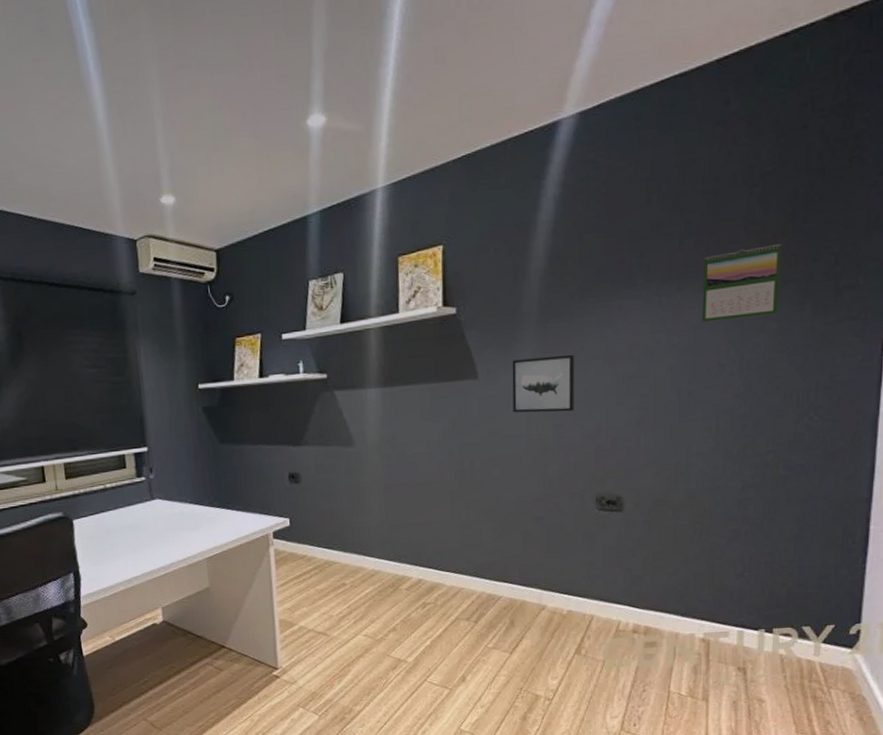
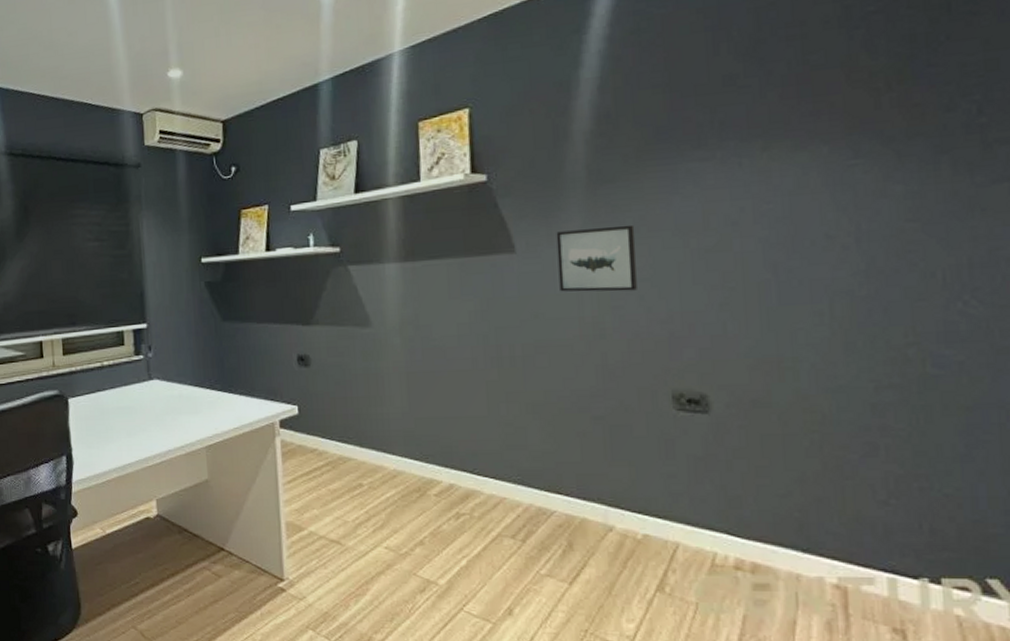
calendar: present [702,244,781,322] -> none [794,93,904,186]

